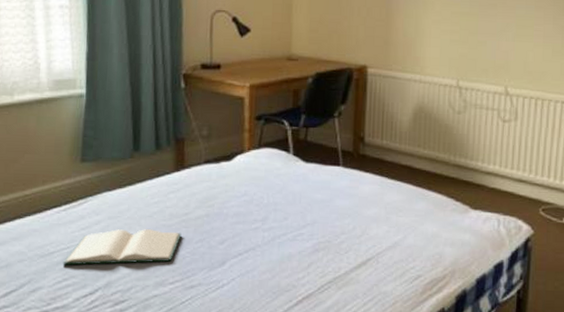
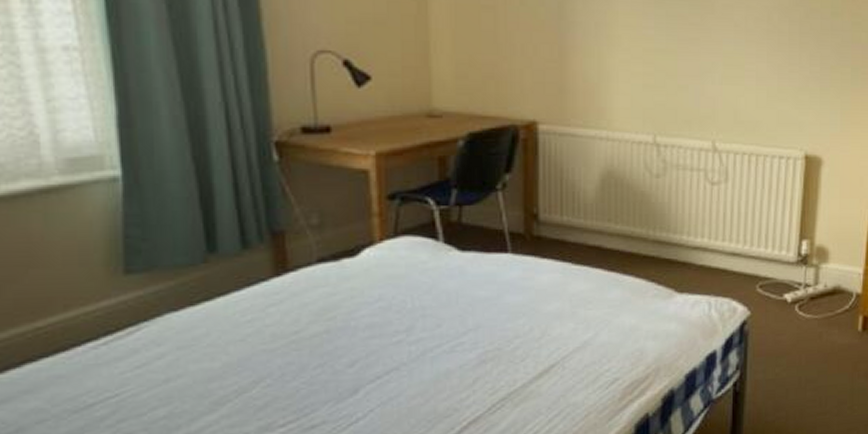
hardback book: present [62,229,182,266] -> none [110,357,292,420]

